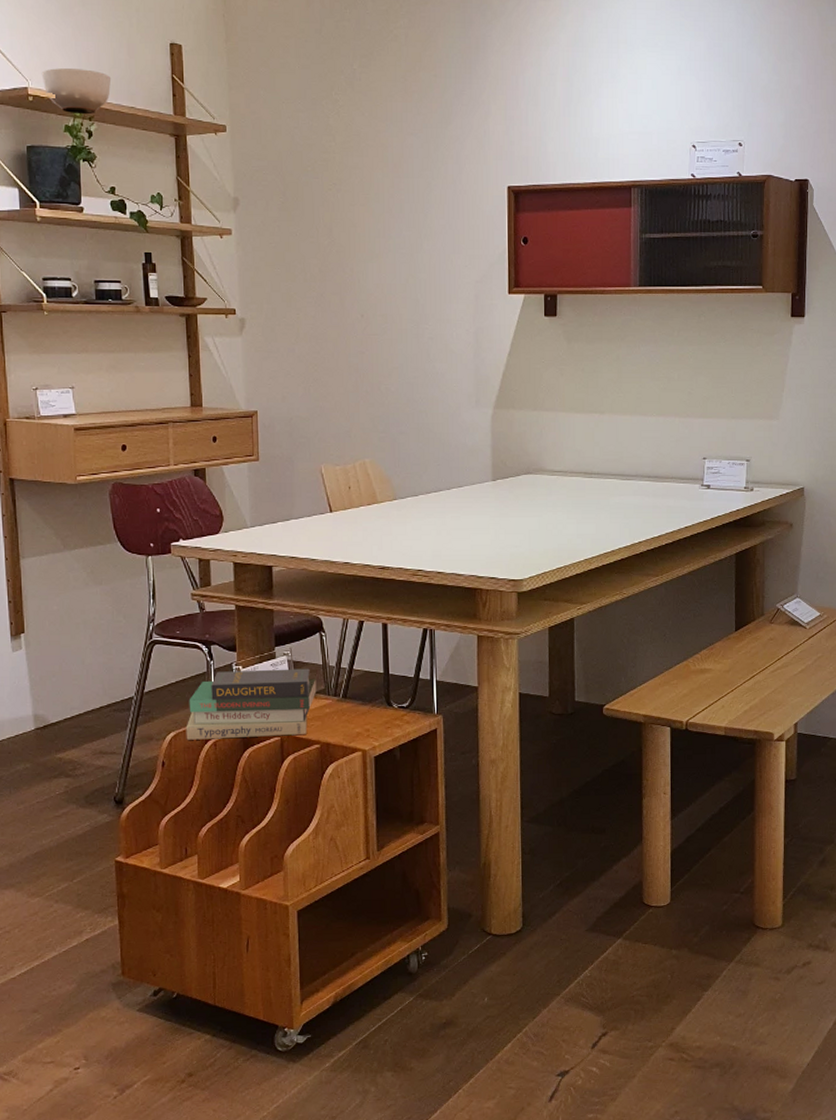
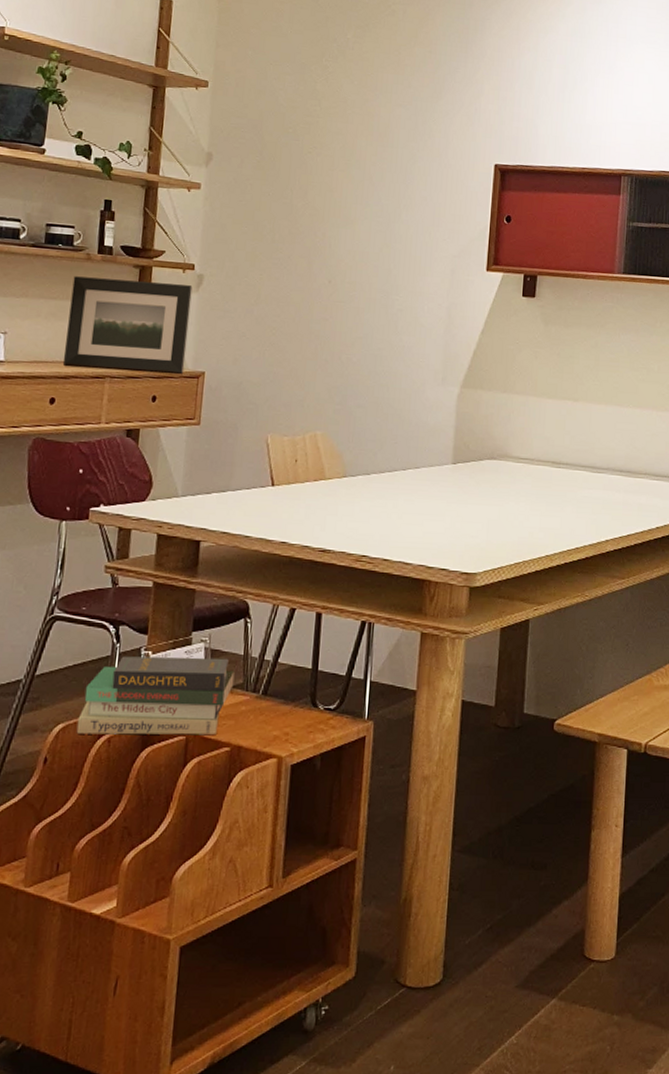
bowl: present [41,68,112,115] -> none [21,11,95,59]
picture frame: none [126,329,239,415] -> present [62,276,193,375]

